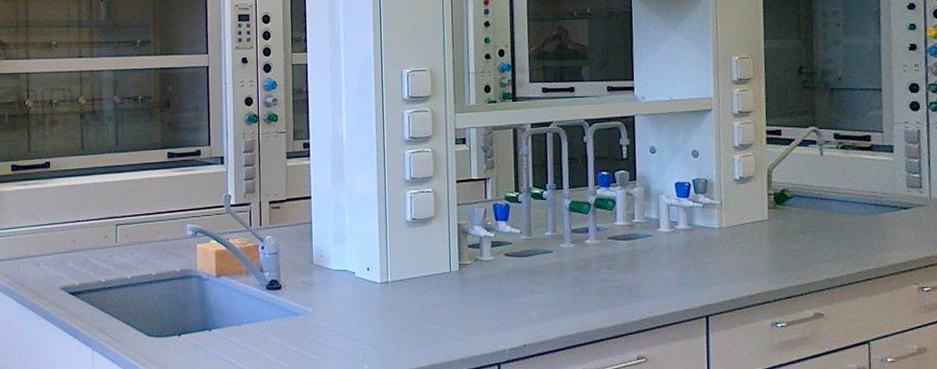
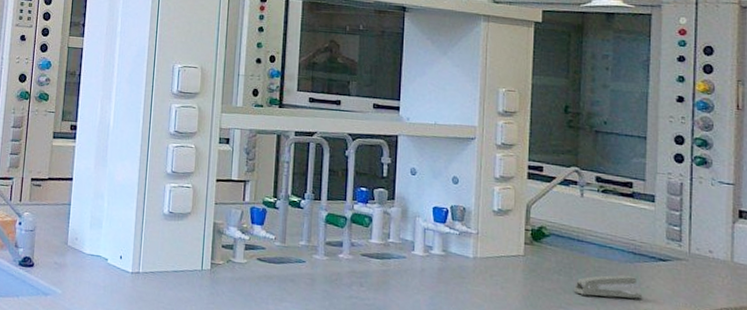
stapler: none [820,227,888,252] -> present [574,275,643,299]

